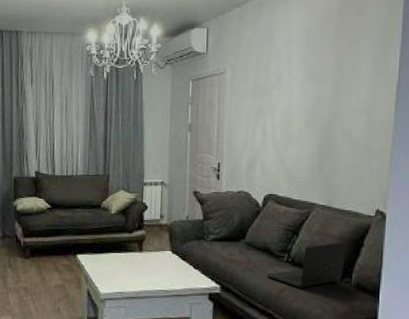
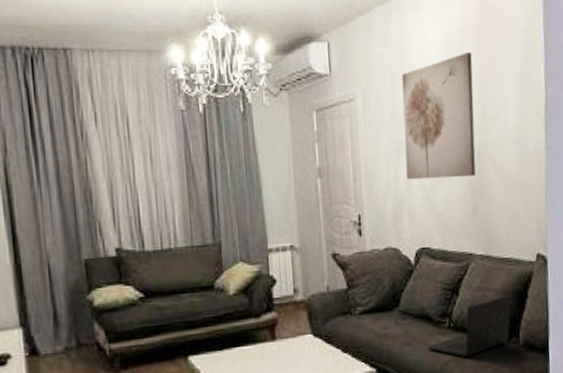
wall art: none [262,38,331,140] -> present [402,53,476,180]

